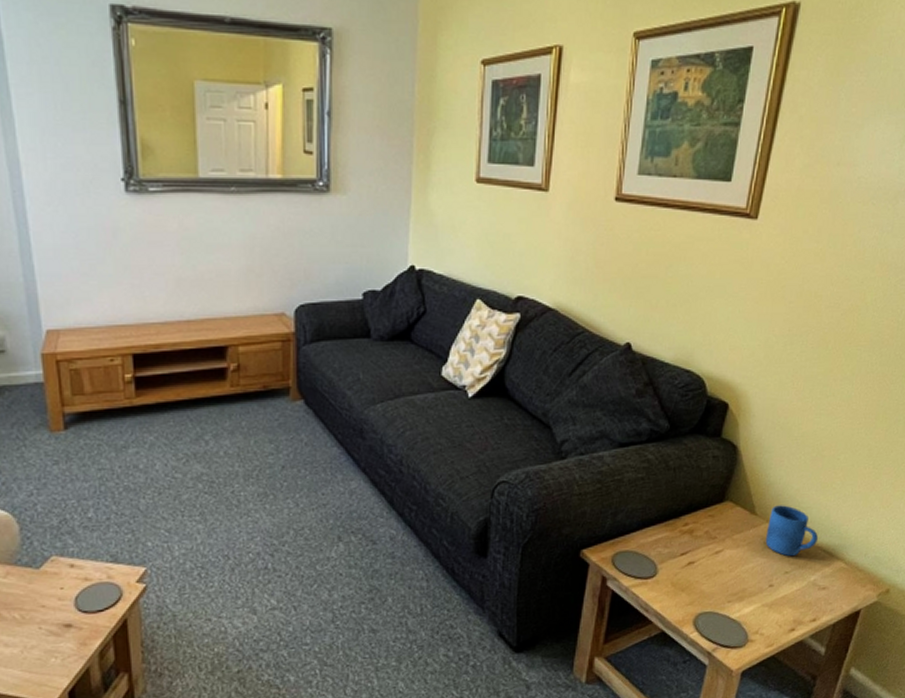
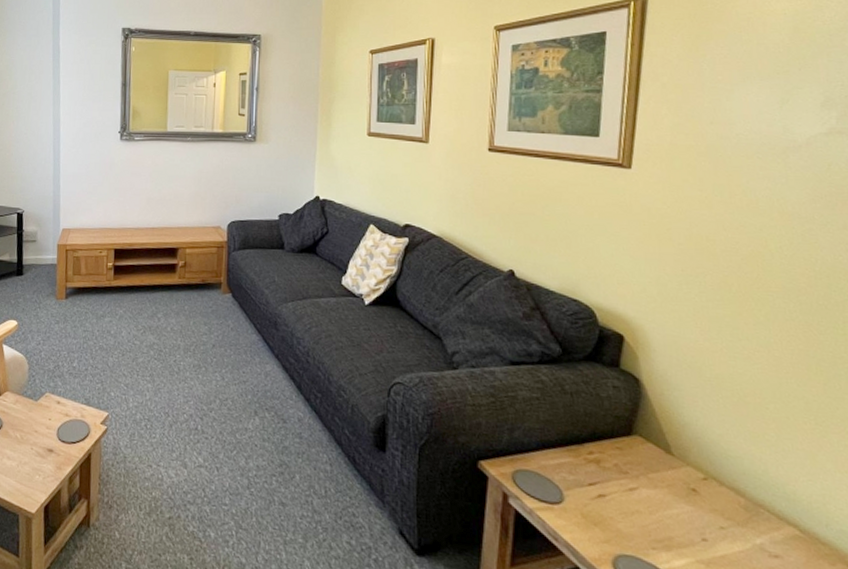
mug: present [765,505,818,556] -> none [688,448,757,510]

